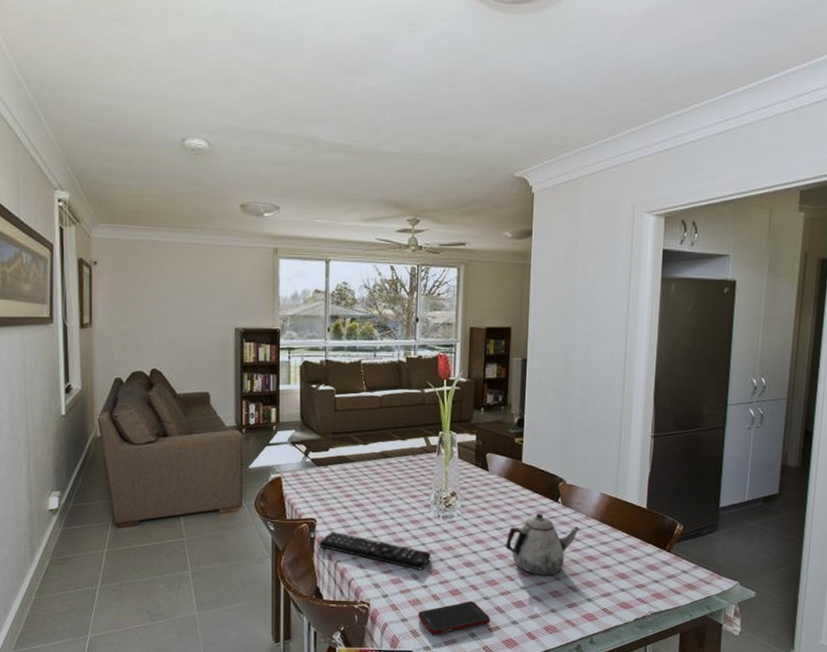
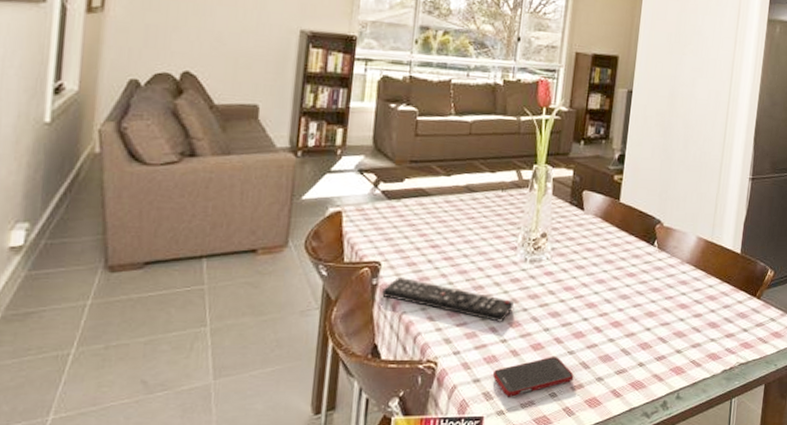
teapot: present [506,514,580,575] -> none [596,258,674,326]

